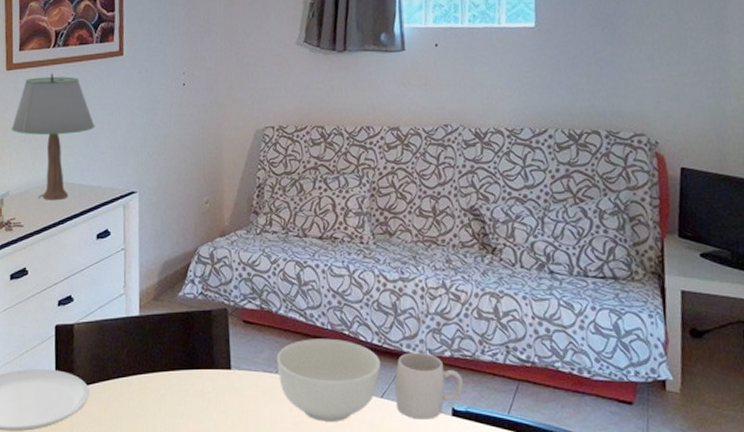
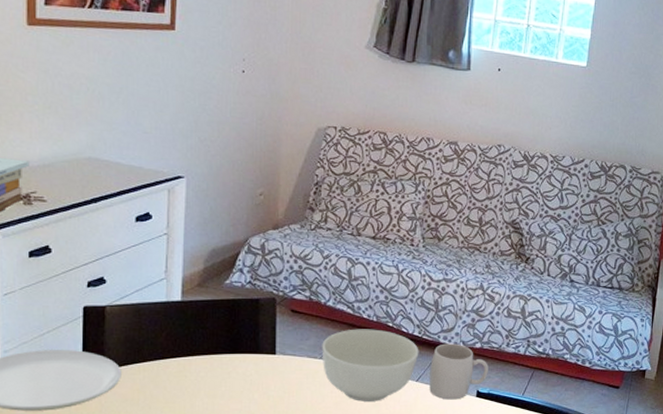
table lamp: present [11,72,95,201] -> none [33,36,138,178]

